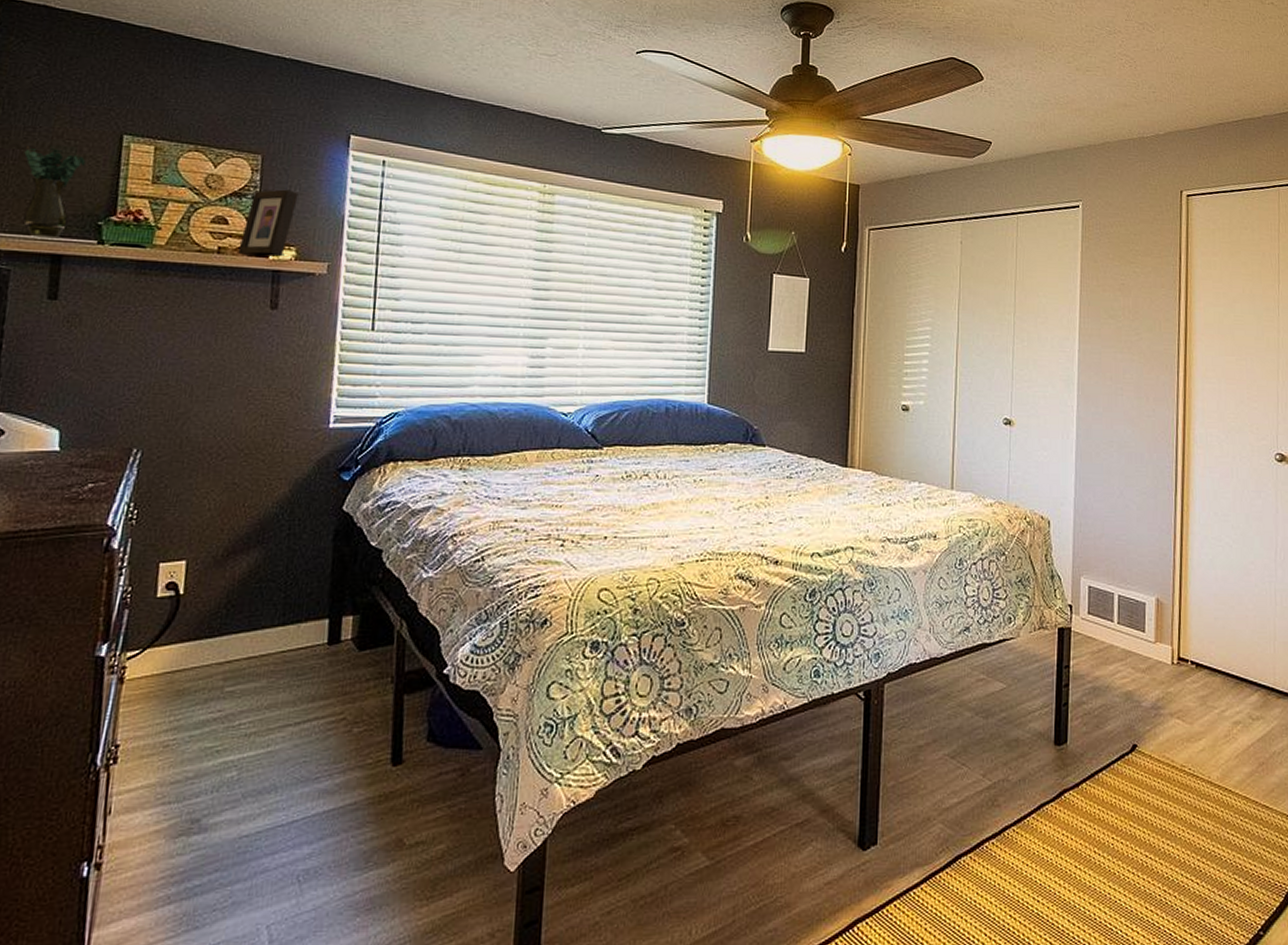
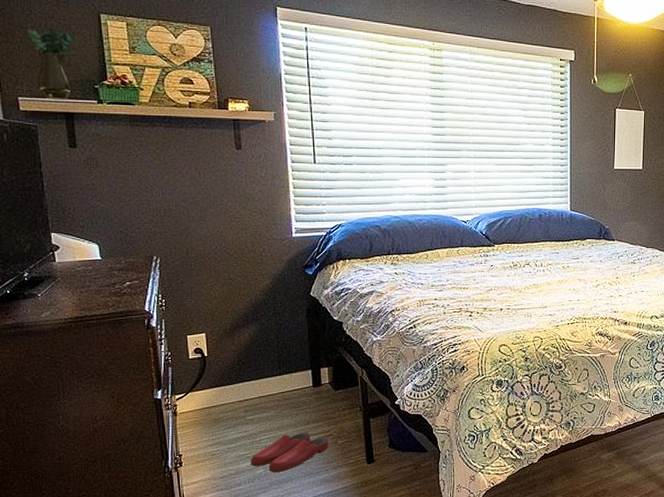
slippers: none [219,715,340,776] -> present [250,433,329,472]
picture frame: present [238,189,299,258] -> none [204,54,244,110]

